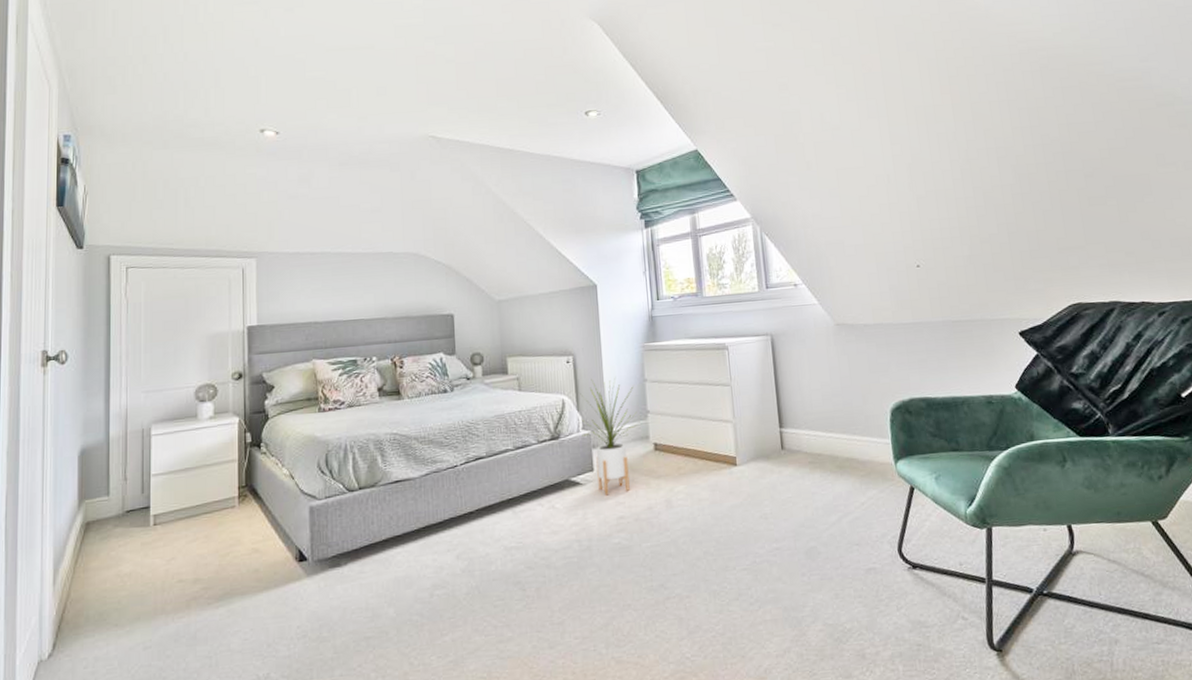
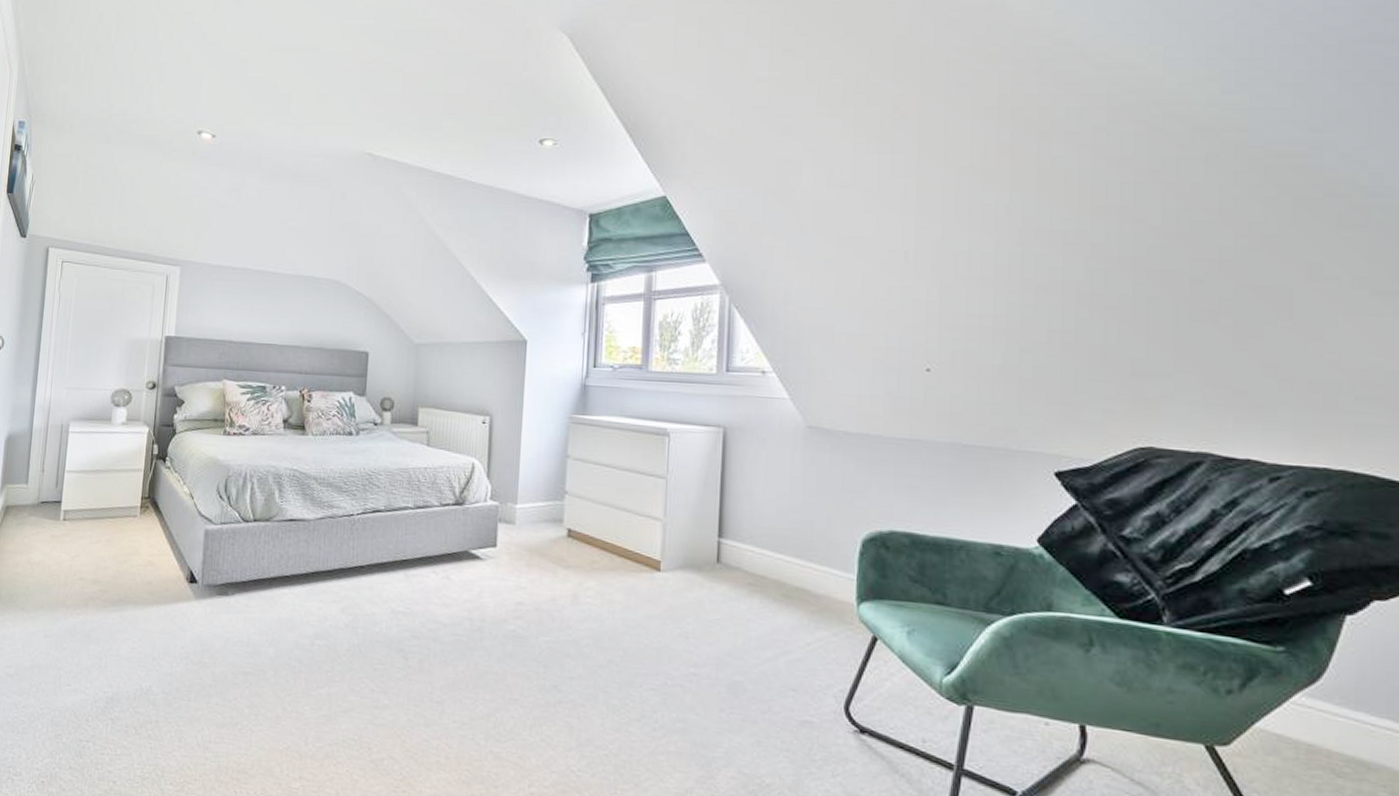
house plant: present [580,377,637,496] -> none [488,446,553,577]

